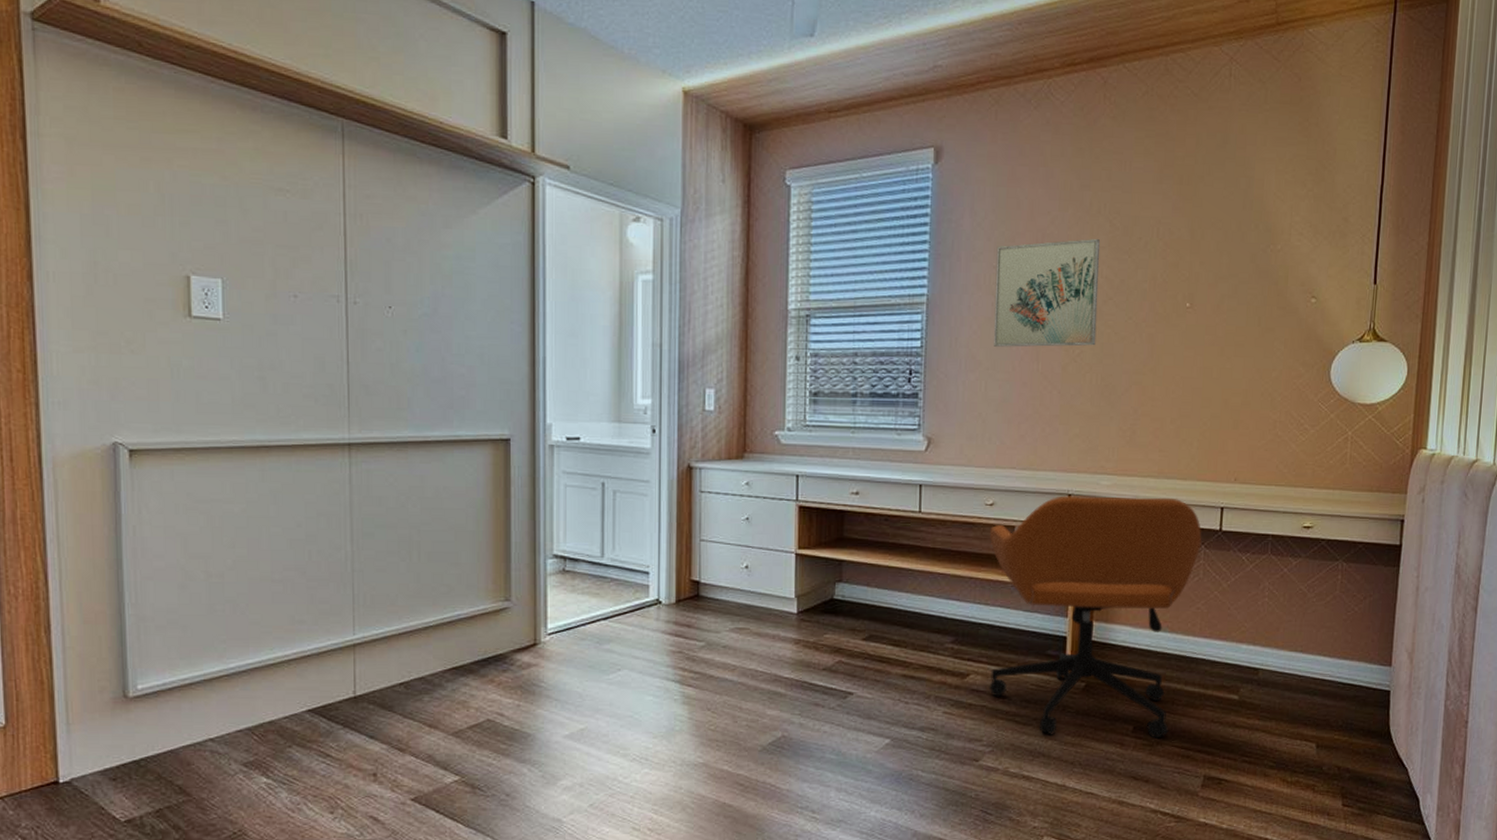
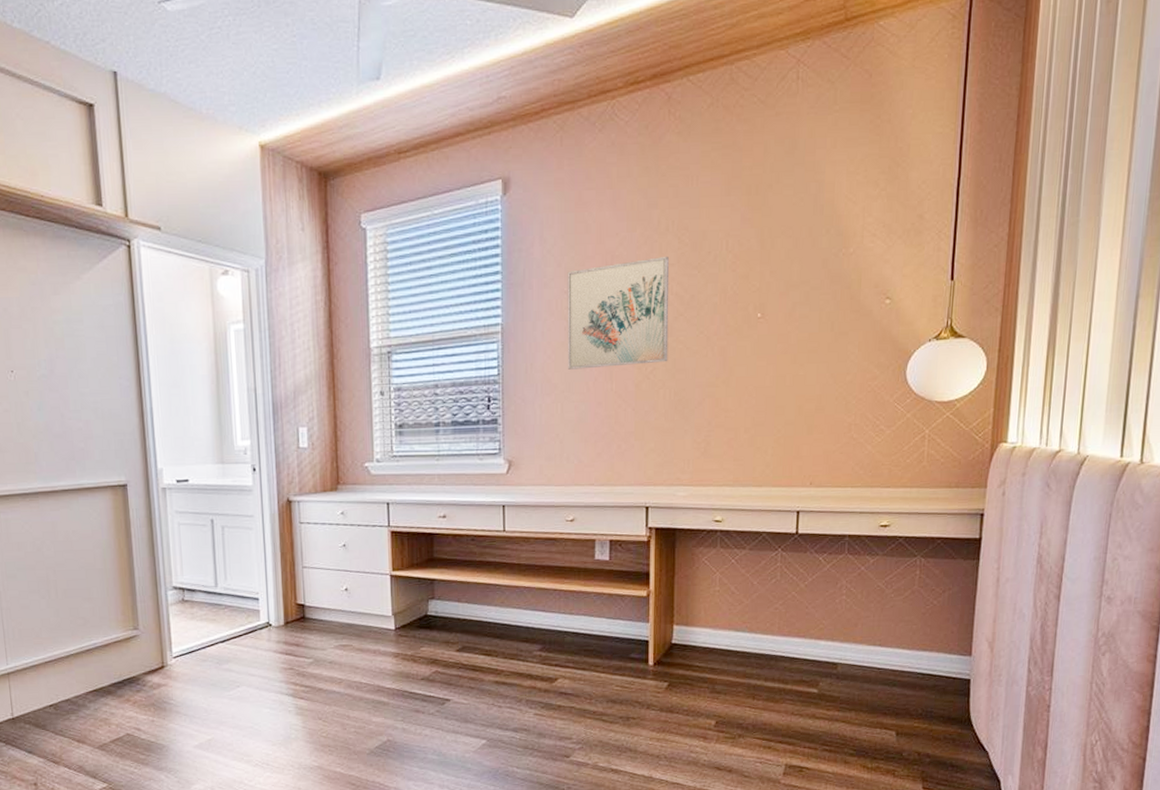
office chair: present [989,494,1202,739] -> none [571,504,779,732]

